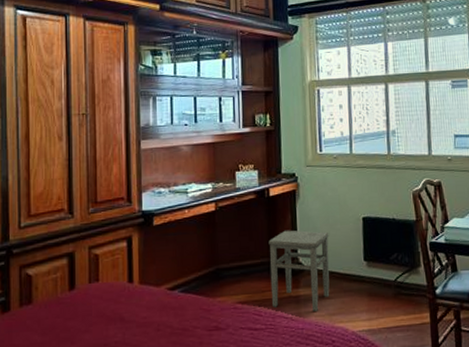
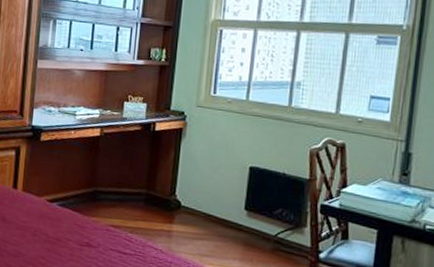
stool: present [268,230,330,311] -> none [143,166,211,249]

